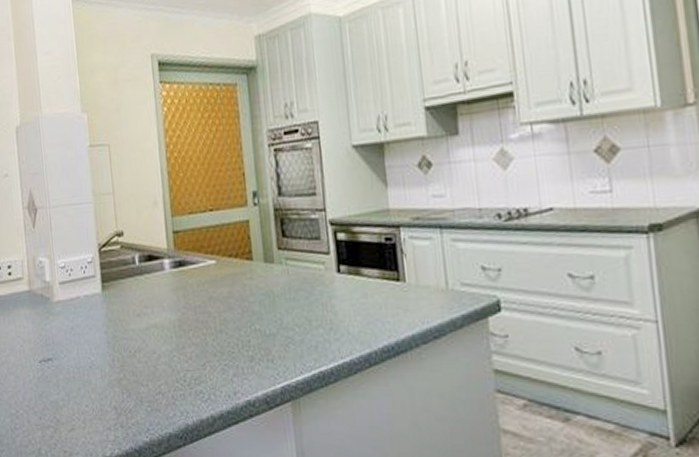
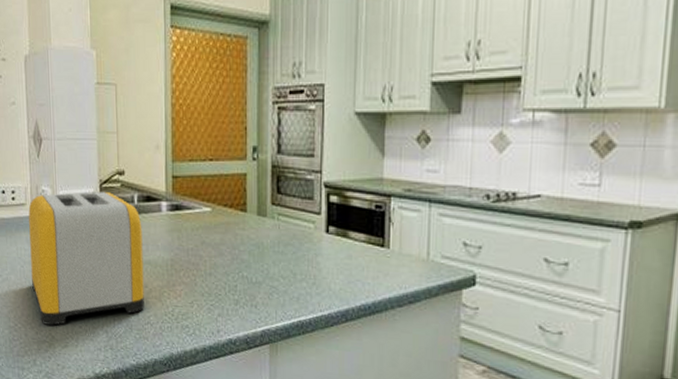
toaster: none [26,256,154,407] -> present [28,192,144,326]

